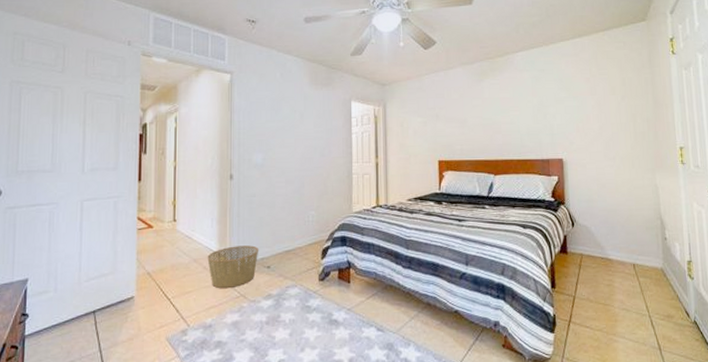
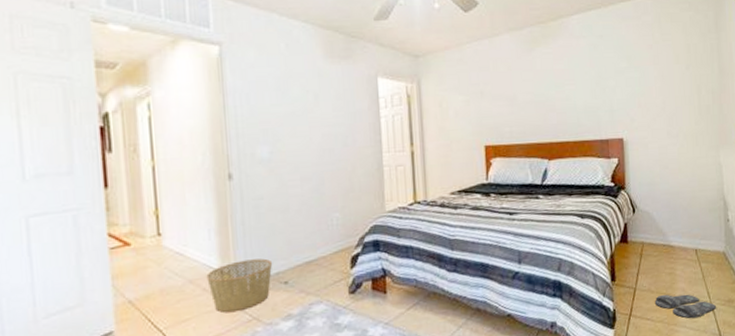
slippers: none [594,304,655,330] -> present [655,294,716,319]

